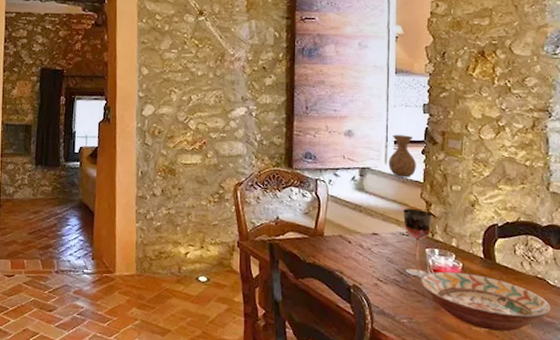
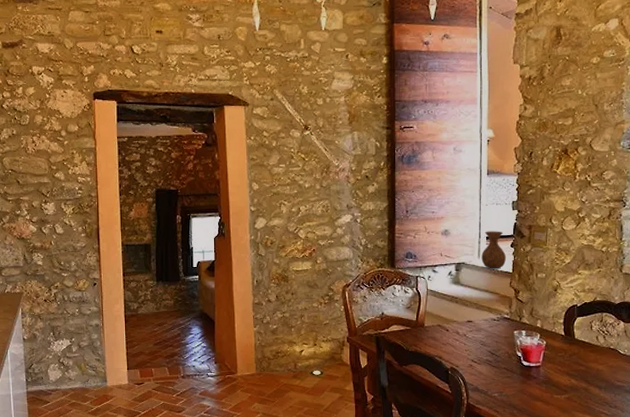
wineglass: present [403,208,432,277] -> none [494,296,520,356]
decorative bowl: present [419,271,551,332] -> none [509,349,621,397]

